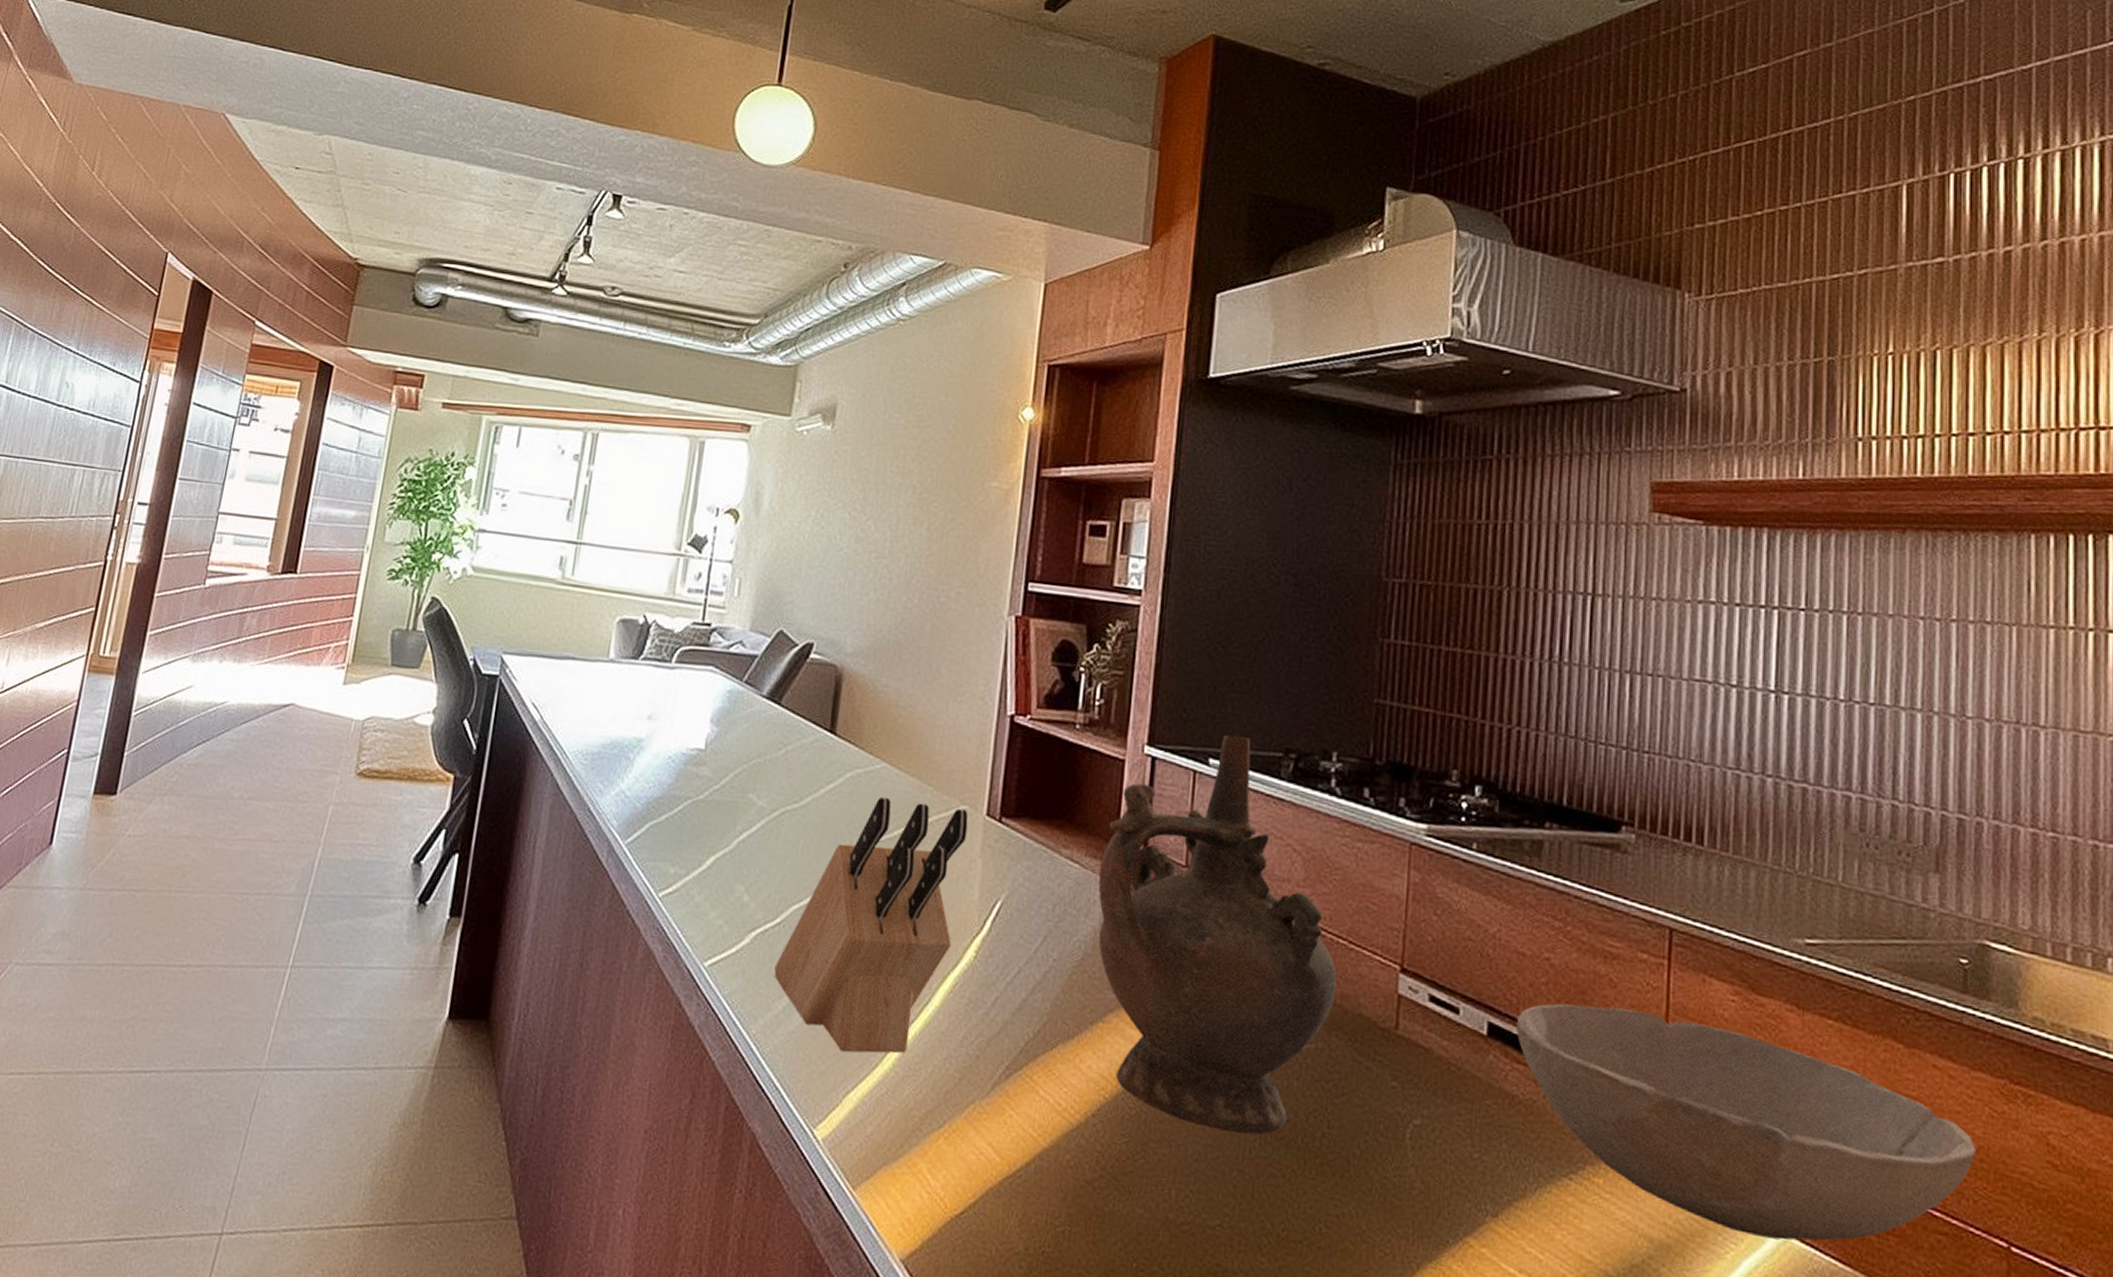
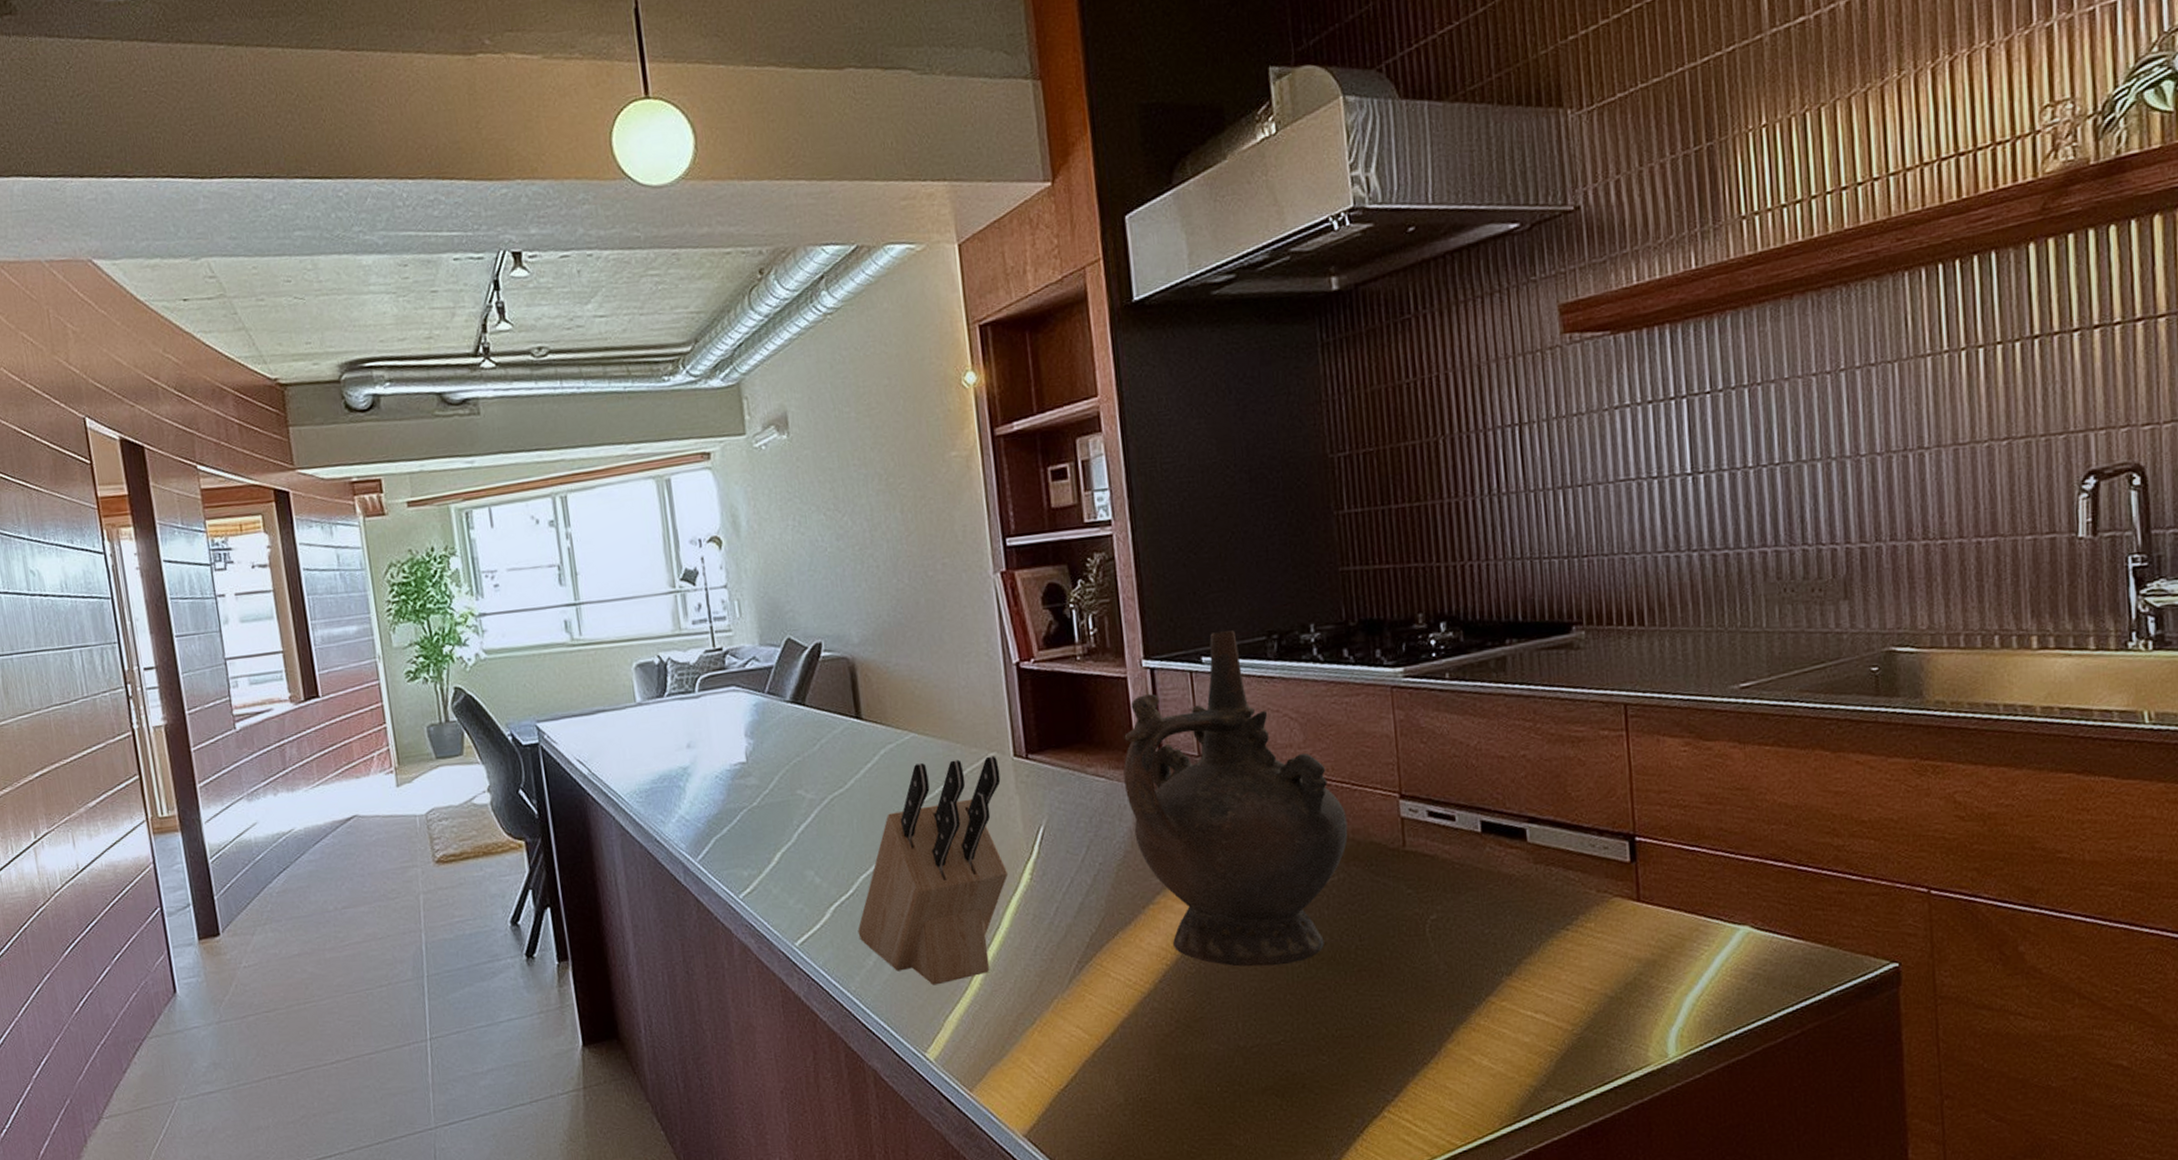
bowl: present [1515,1003,1976,1241] -> none [1504,776,1897,936]

